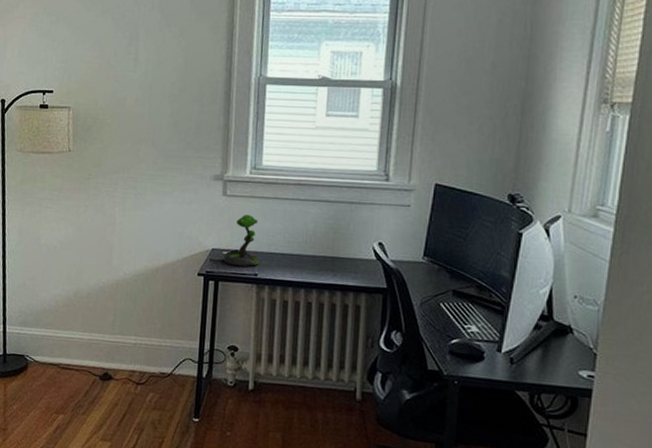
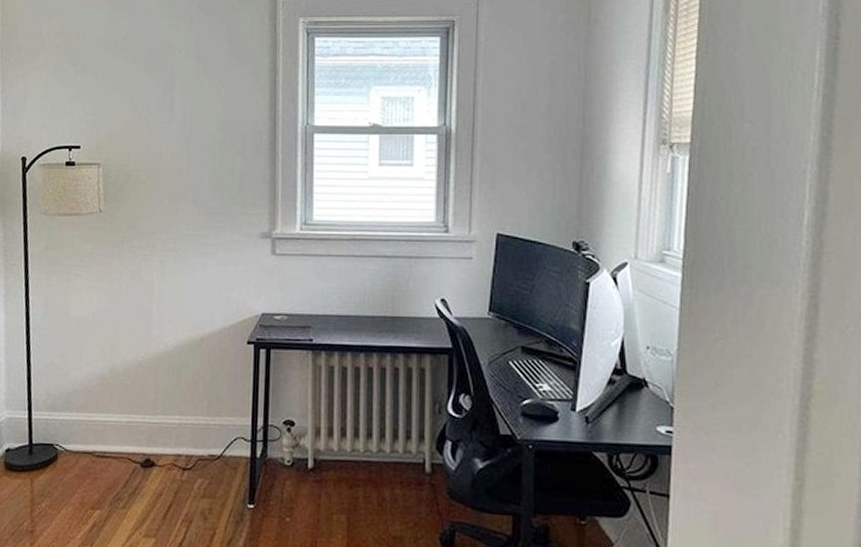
plant: present [223,215,259,267] -> none [275,275,314,332]

